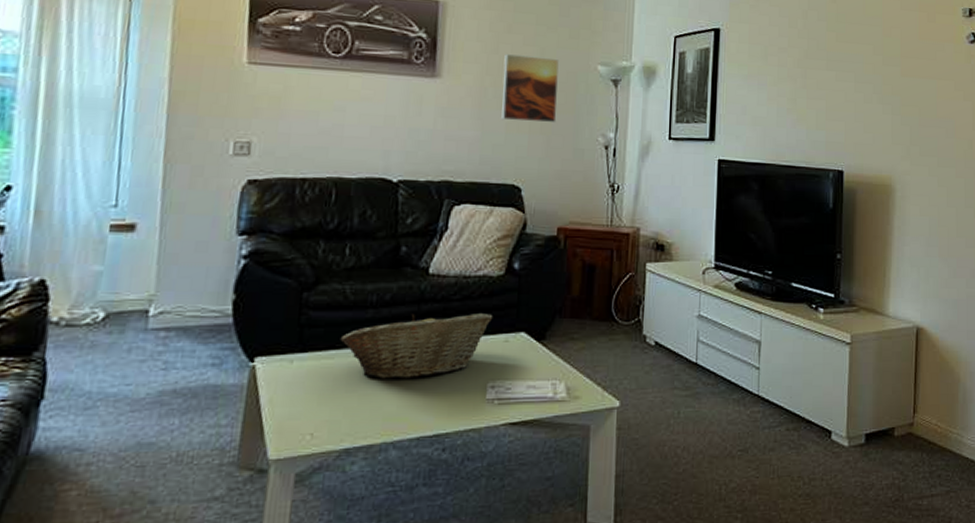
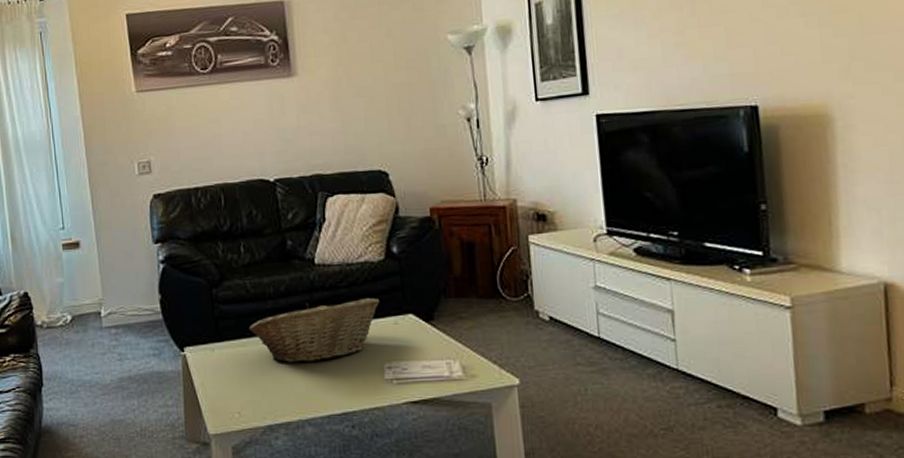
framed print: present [501,54,559,123] -> none [352,37,413,108]

